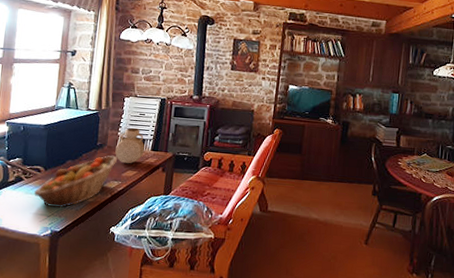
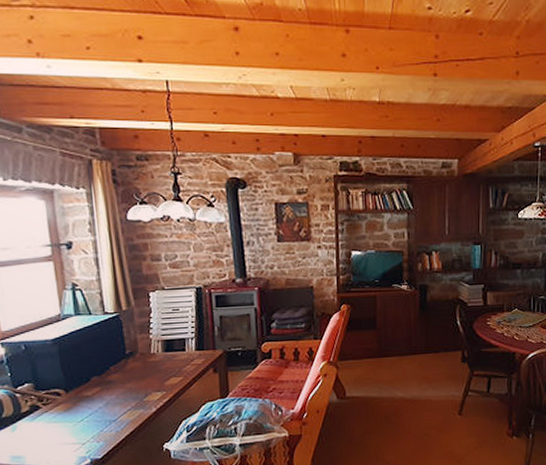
fruit basket: present [34,155,118,208] -> none [58,362,156,433]
vase: present [115,127,145,164] -> none [150,326,188,370]

